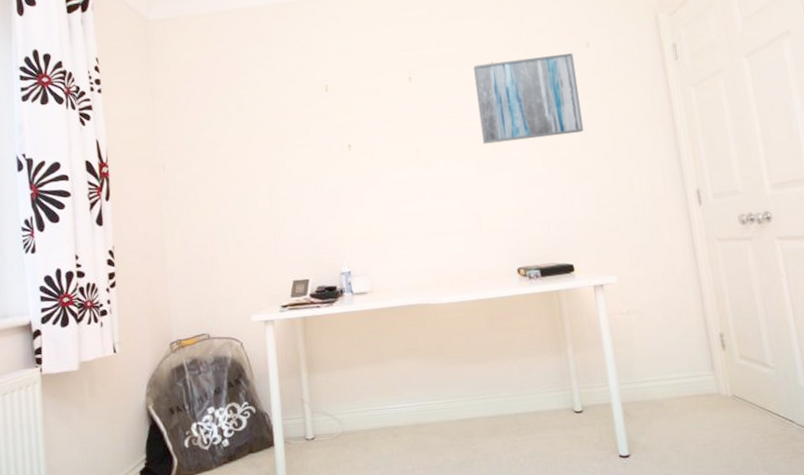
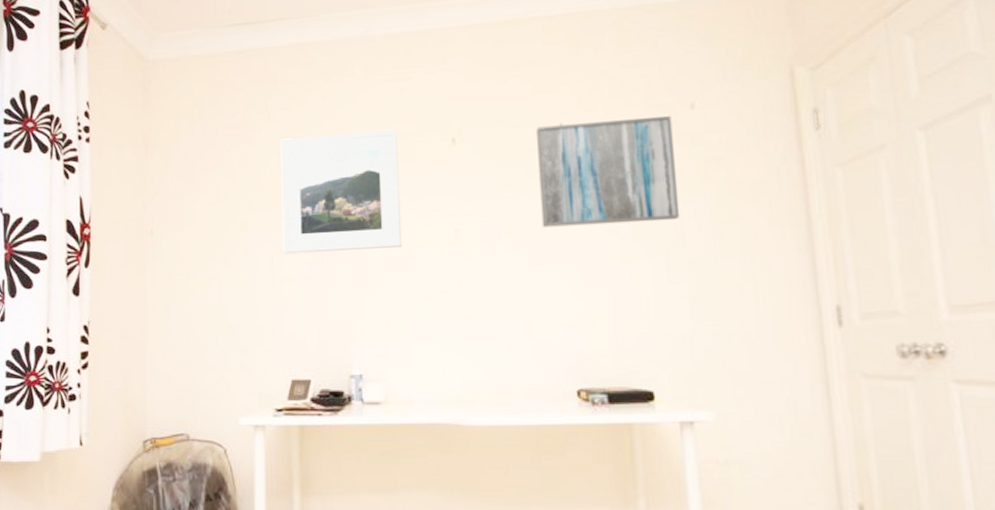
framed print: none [269,72,376,178] -> present [280,130,403,254]

